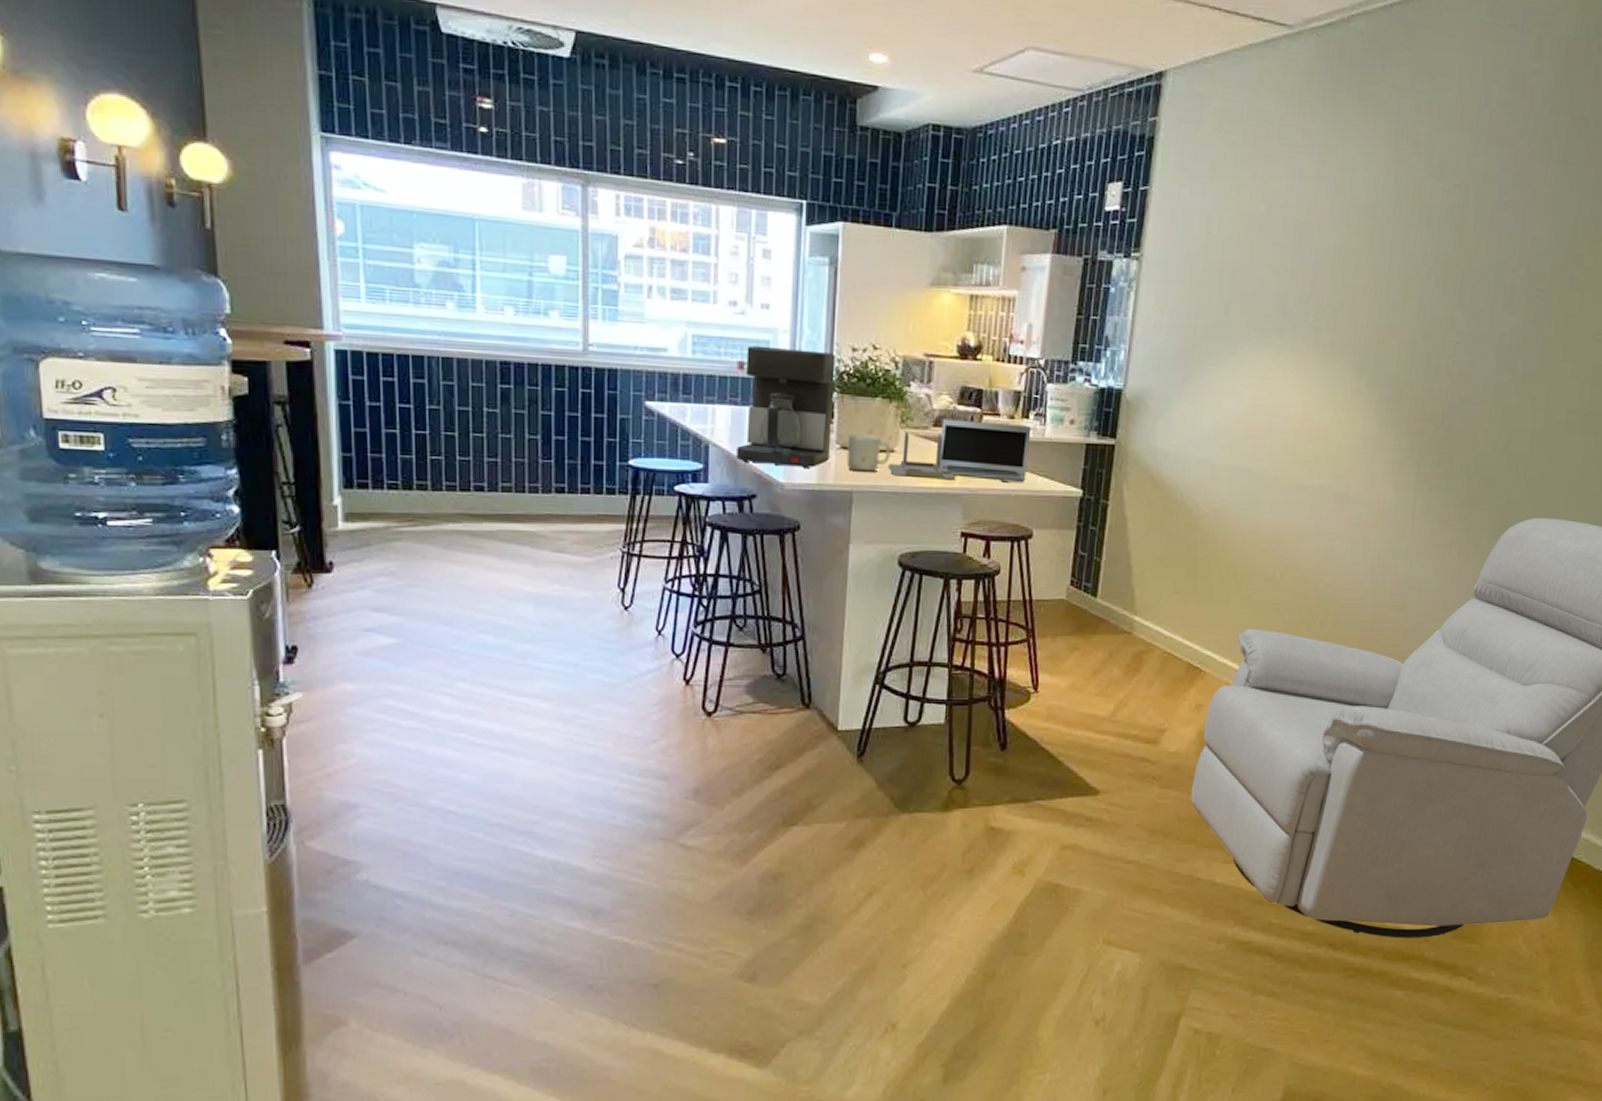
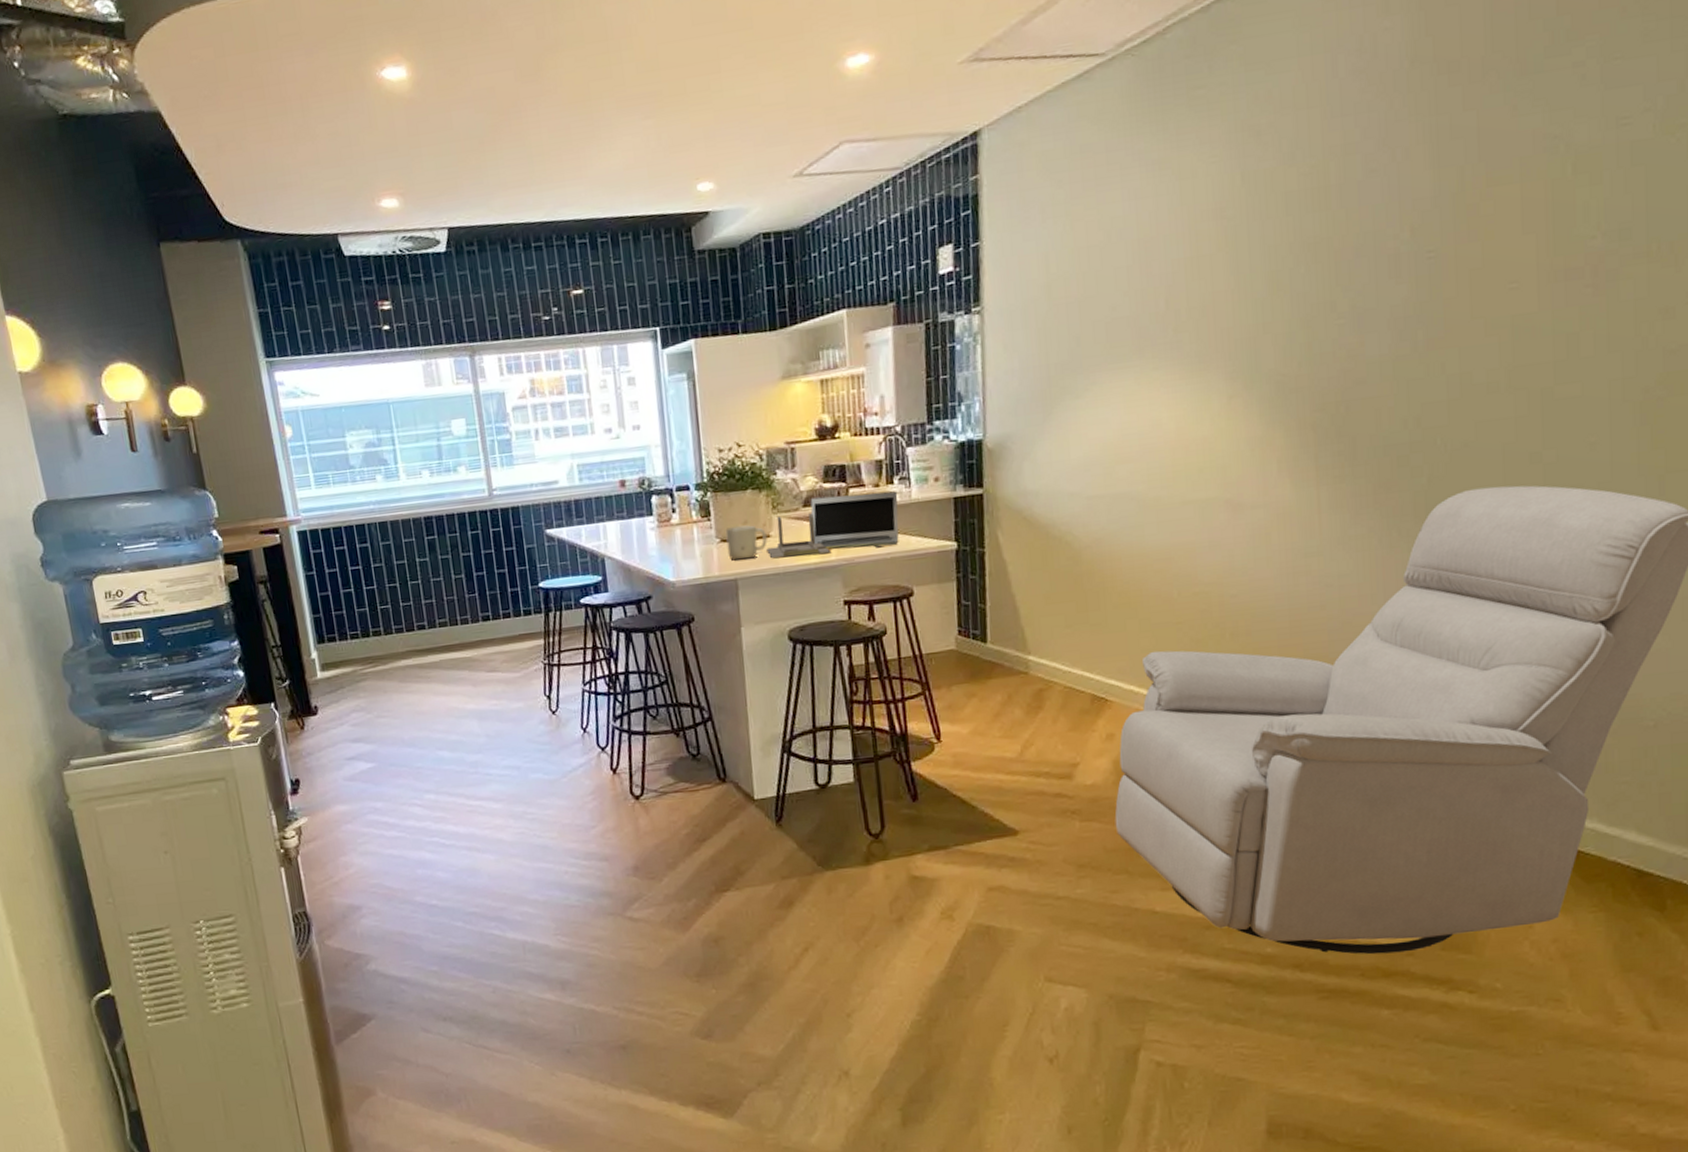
coffee maker: present [736,345,835,469] -> none [625,457,712,568]

